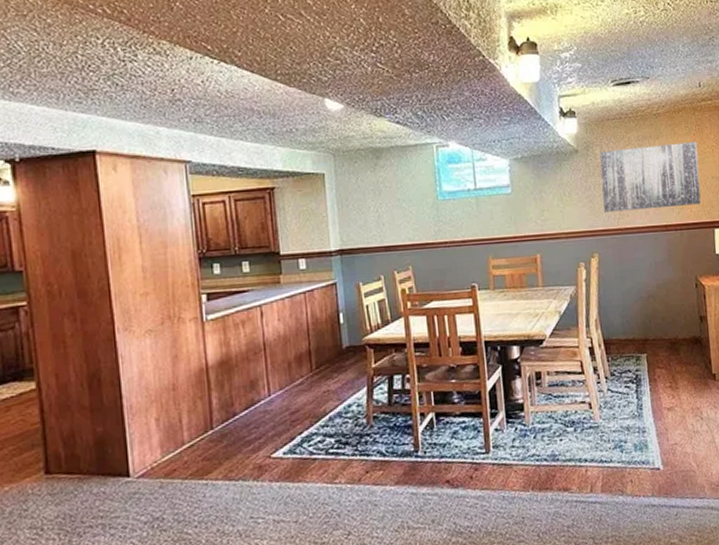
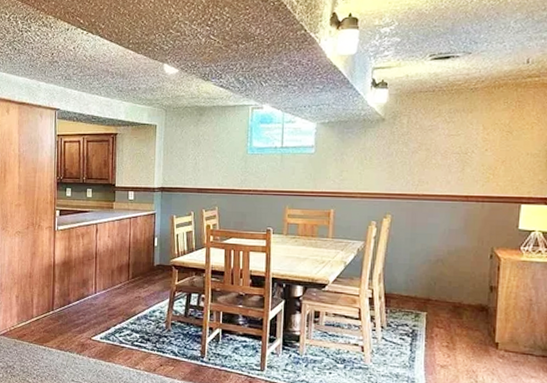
wall art: present [599,142,701,212] -> none [404,118,515,179]

